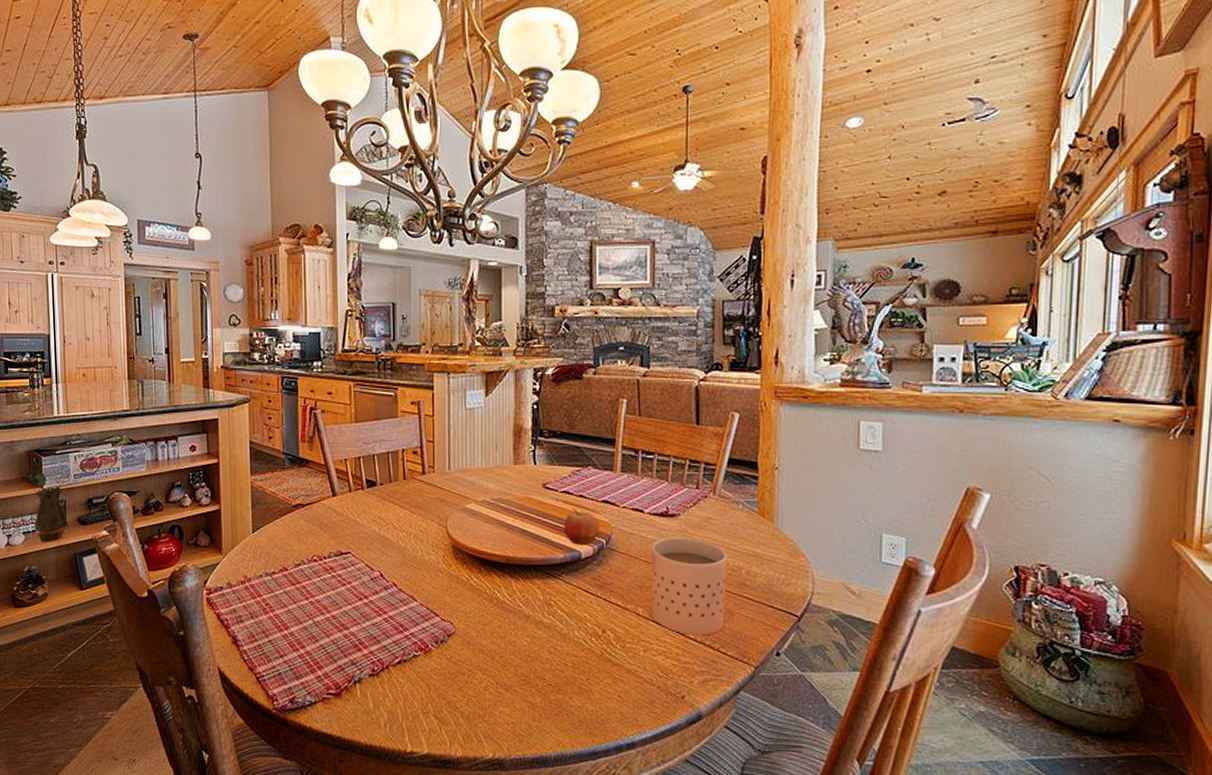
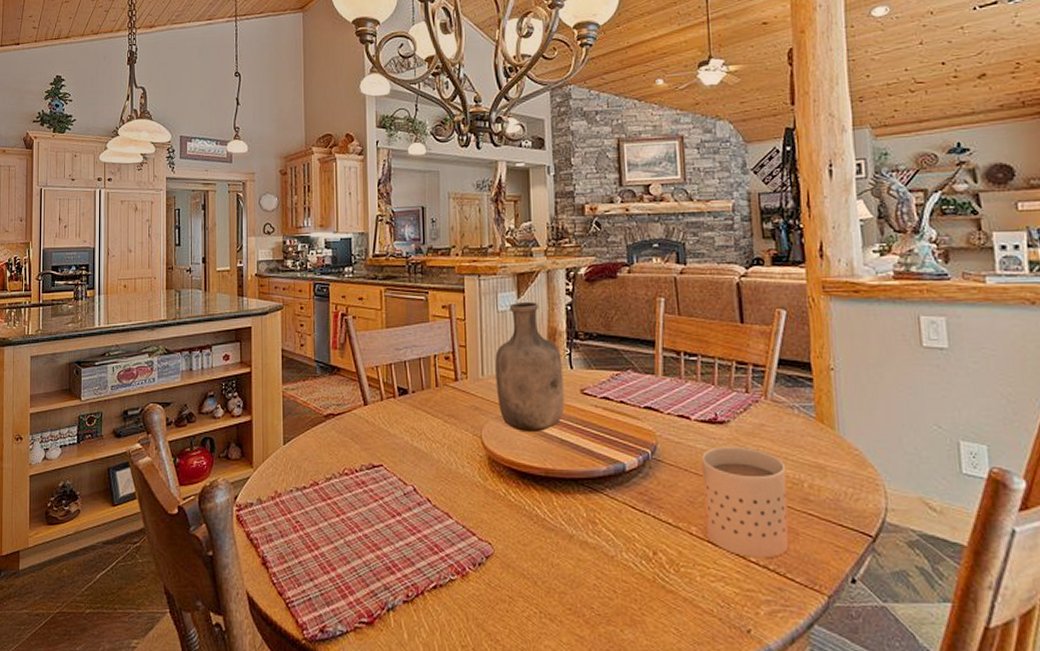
vase: present [26,466,67,542] -> none [66,378,102,456]
vase: none [462,401,527,524] -> present [495,302,565,433]
fruit: present [564,508,600,546] -> none [605,416,644,457]

